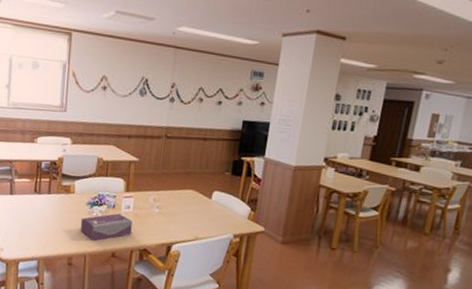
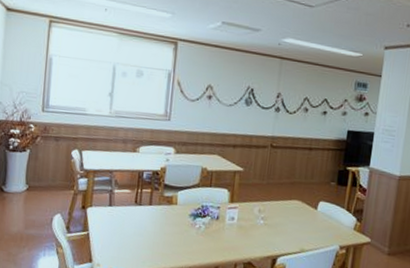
tissue box: present [80,213,133,241] -> none [182,225,237,255]

